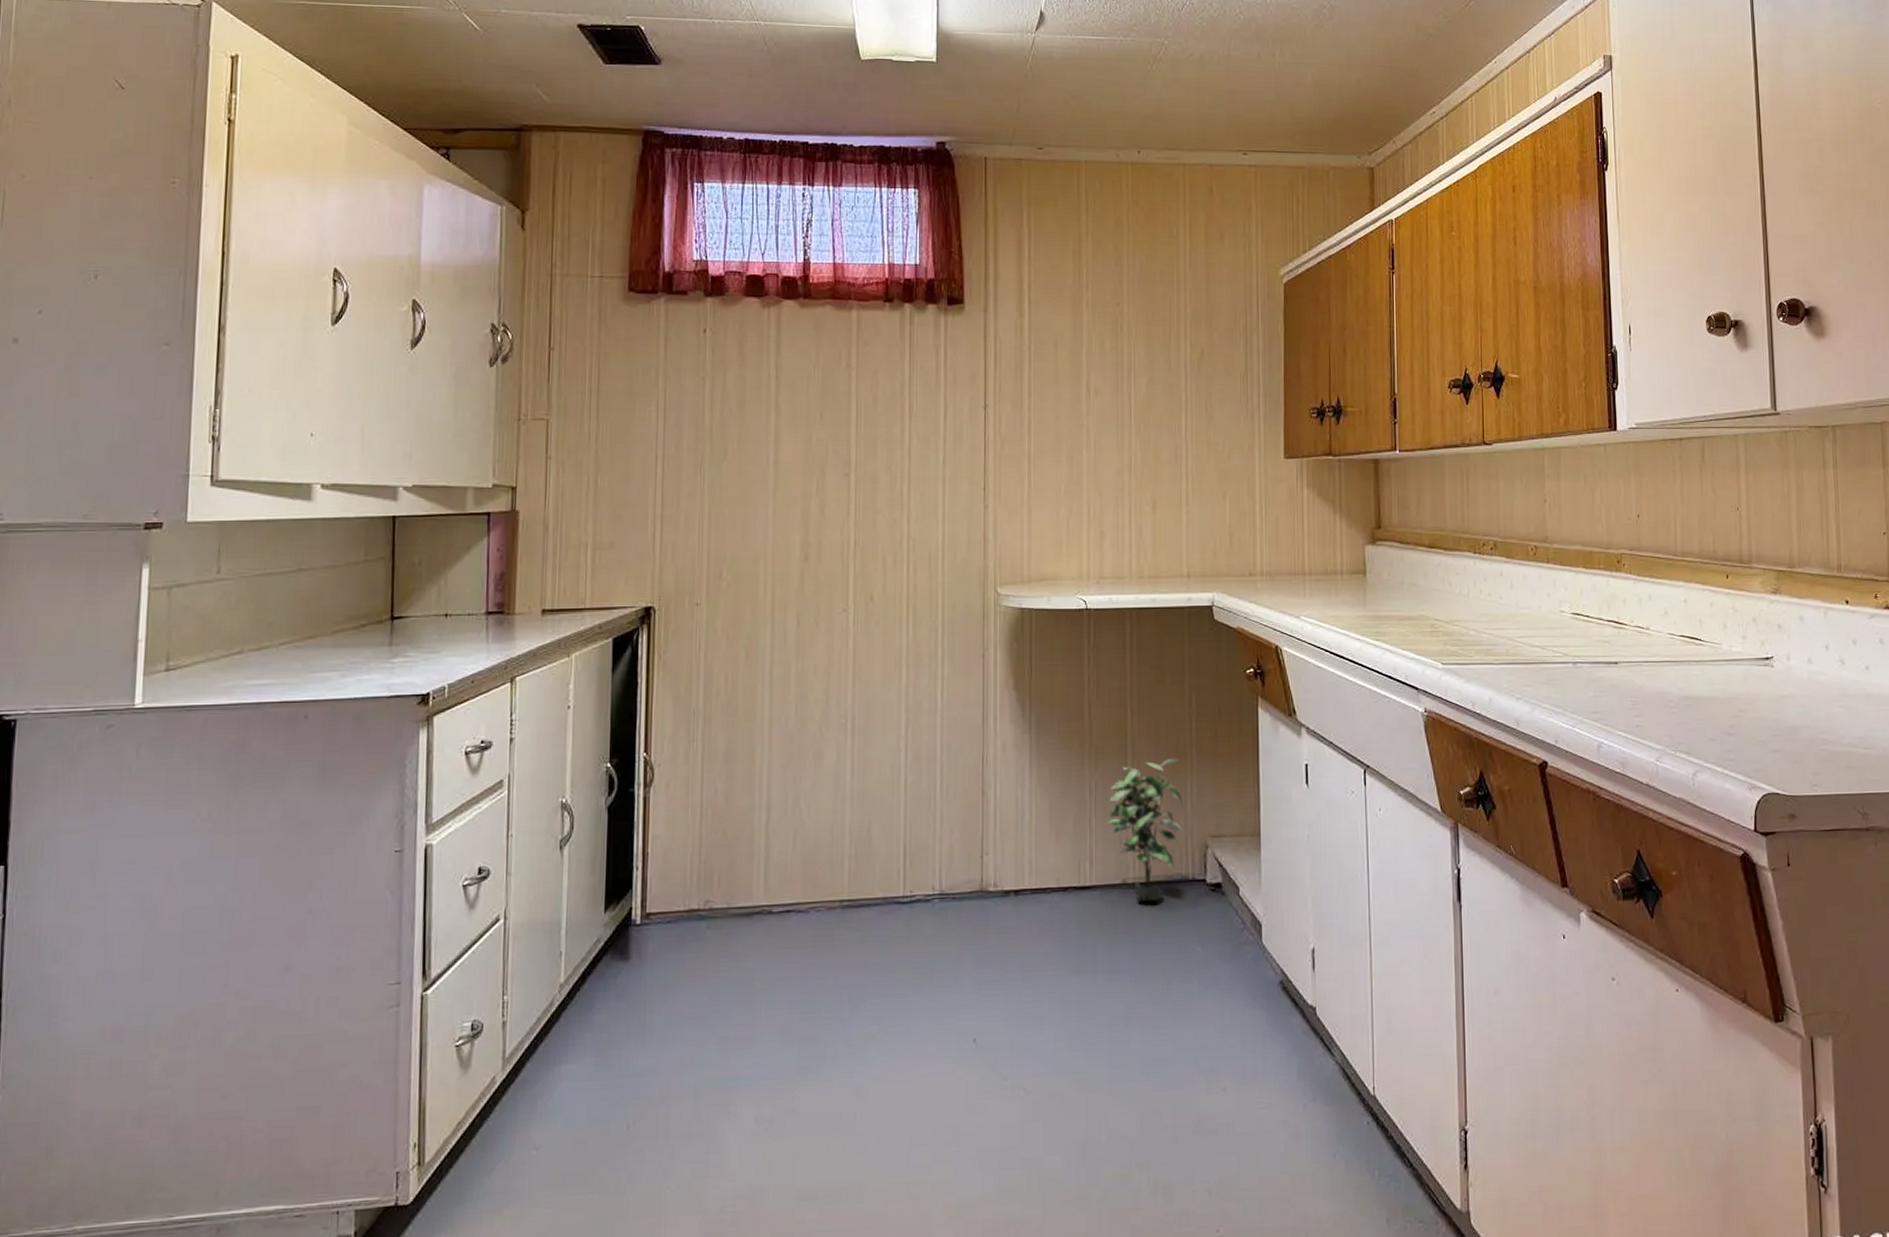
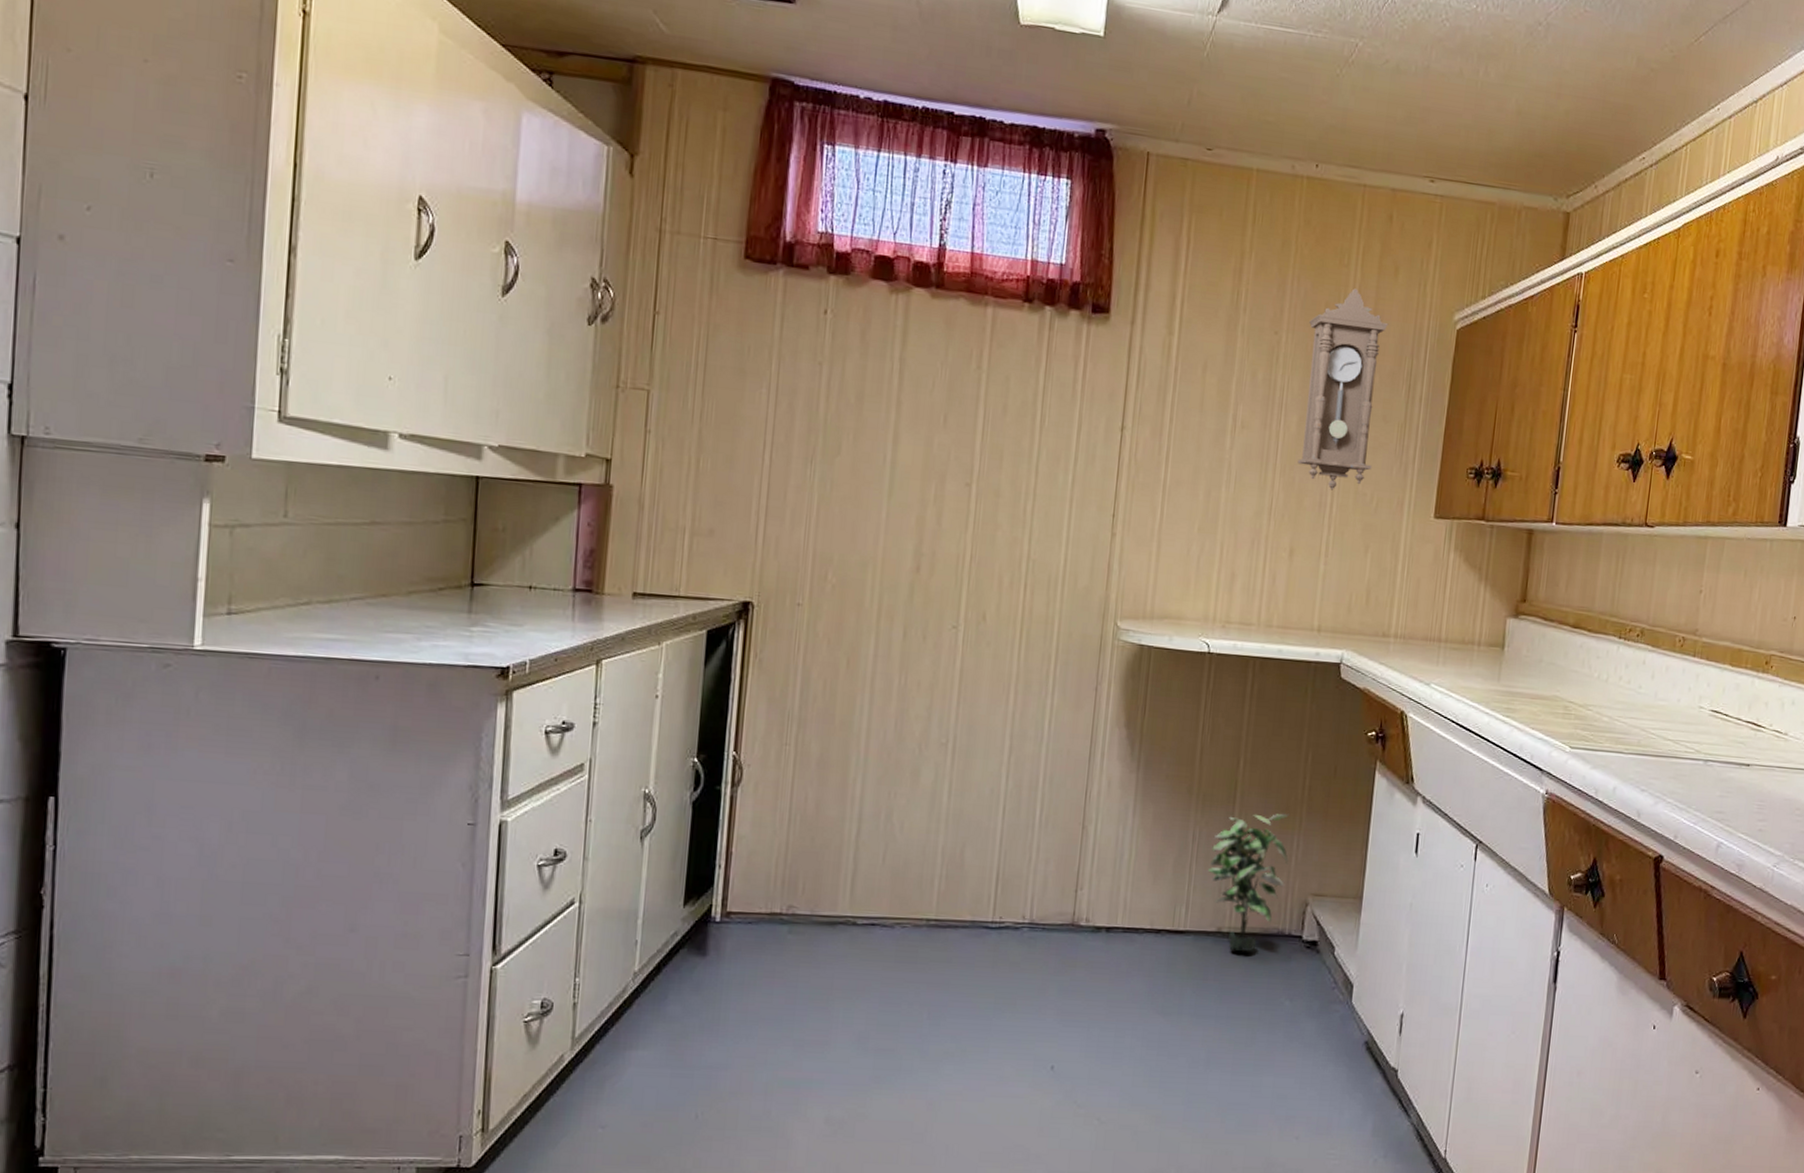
pendulum clock: none [1147,257,1220,443] -> present [1297,288,1389,490]

